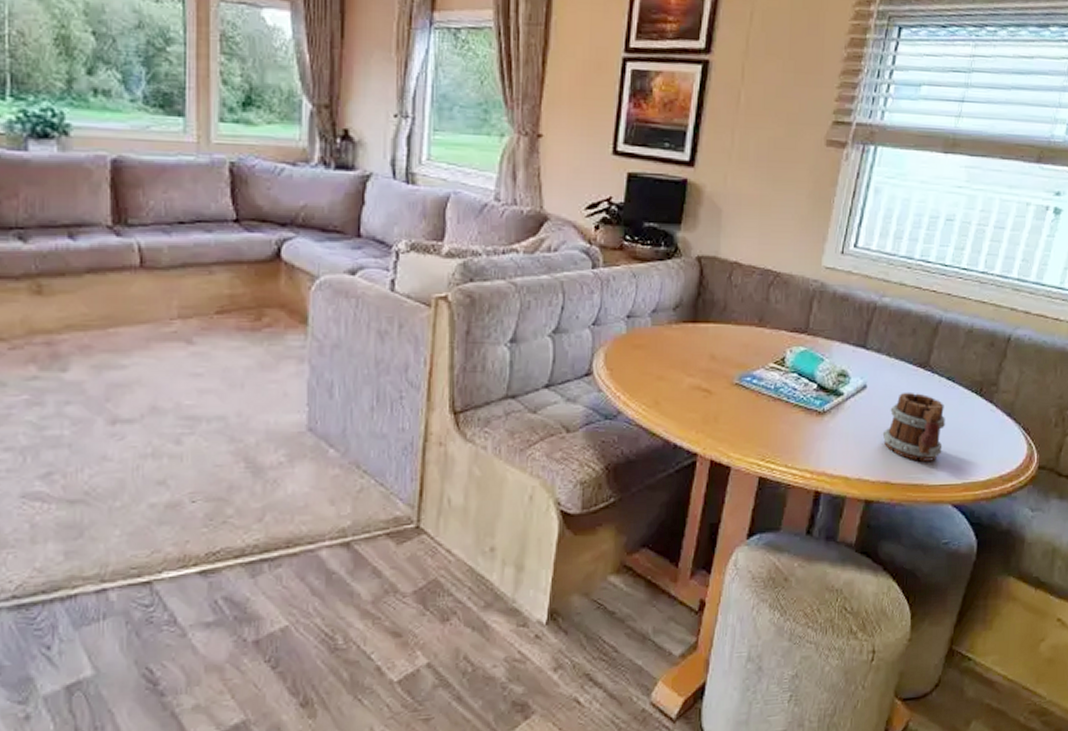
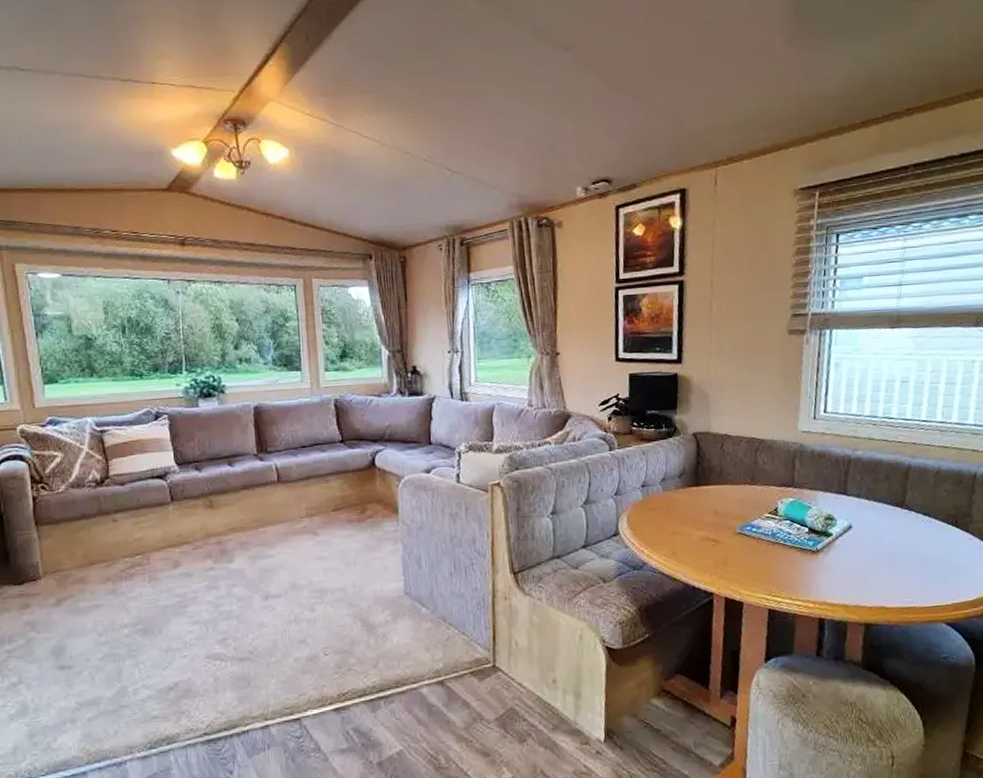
mug: present [882,392,946,462] -> none [872,528,929,587]

